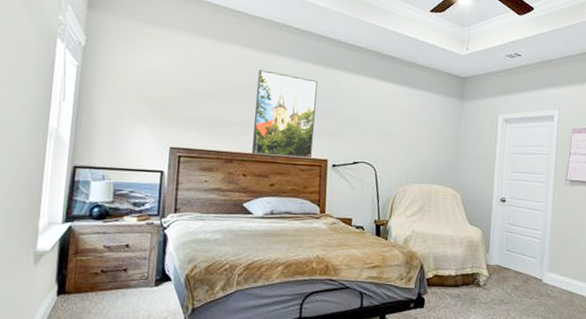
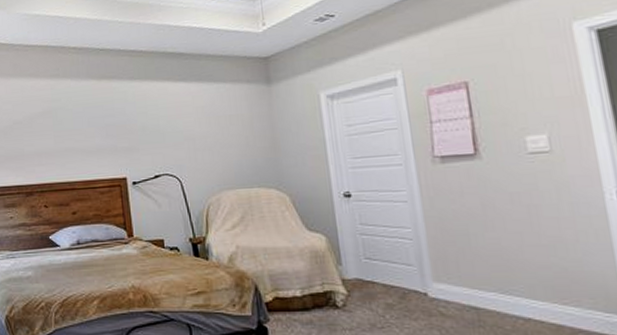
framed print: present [252,69,318,159] -> none [44,95,110,183]

